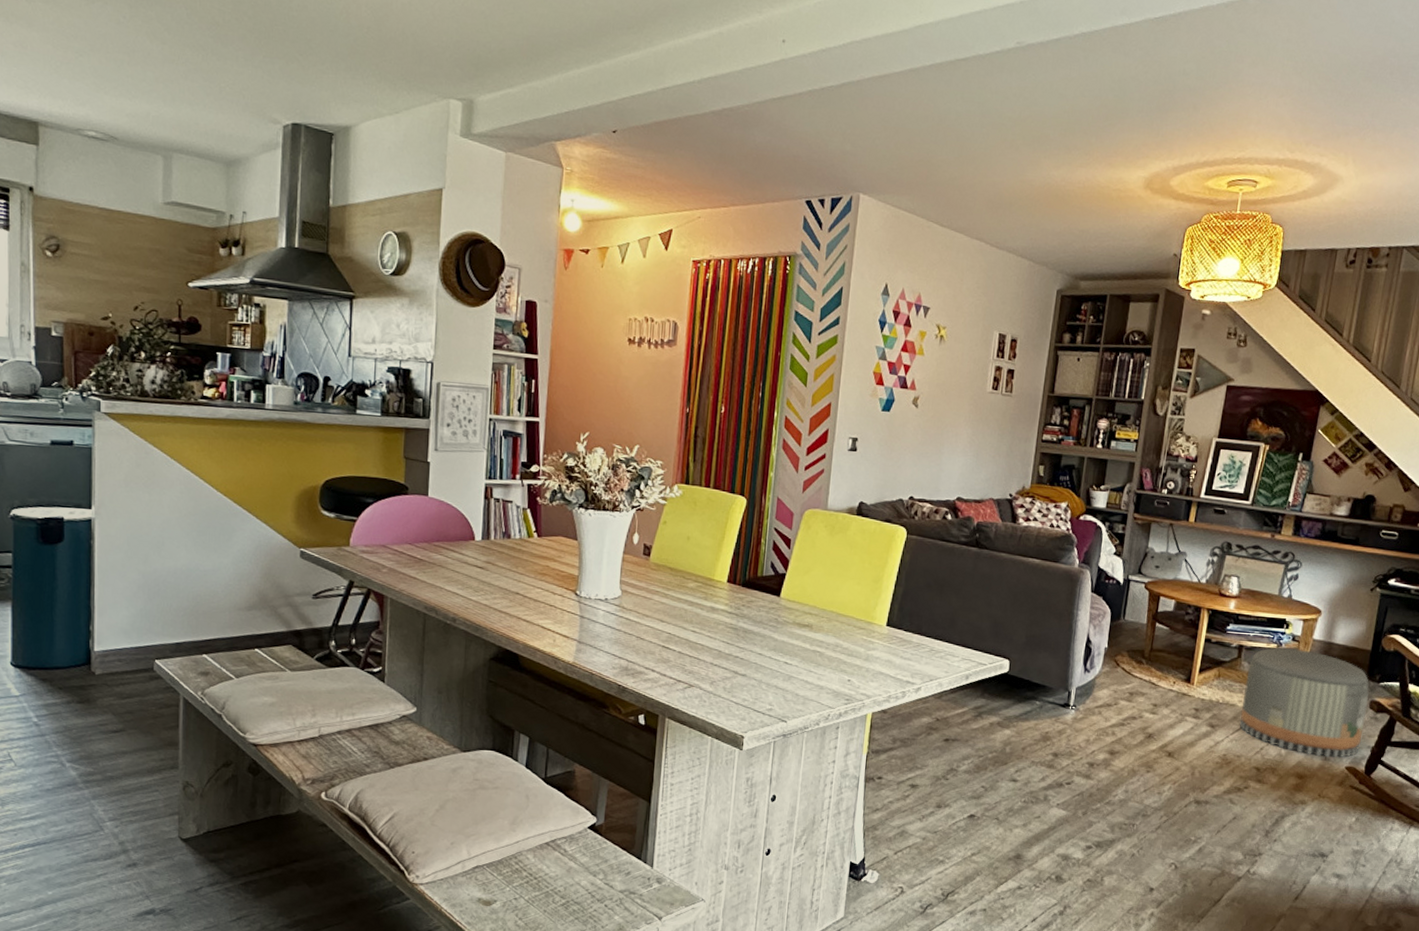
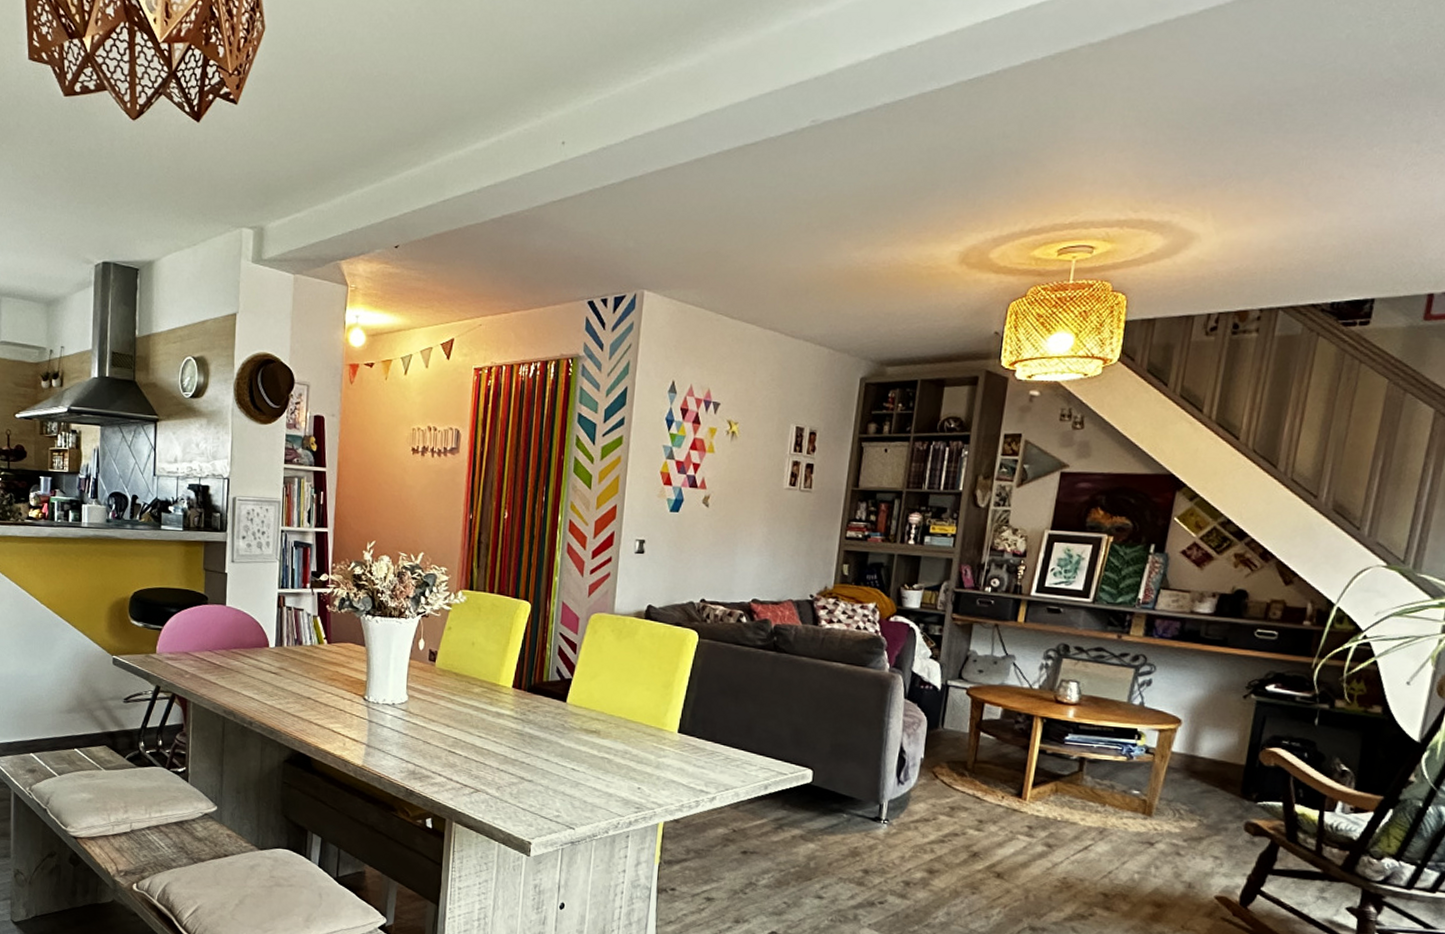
pouf: present [1239,647,1369,758] -> none [1082,760,1244,886]

